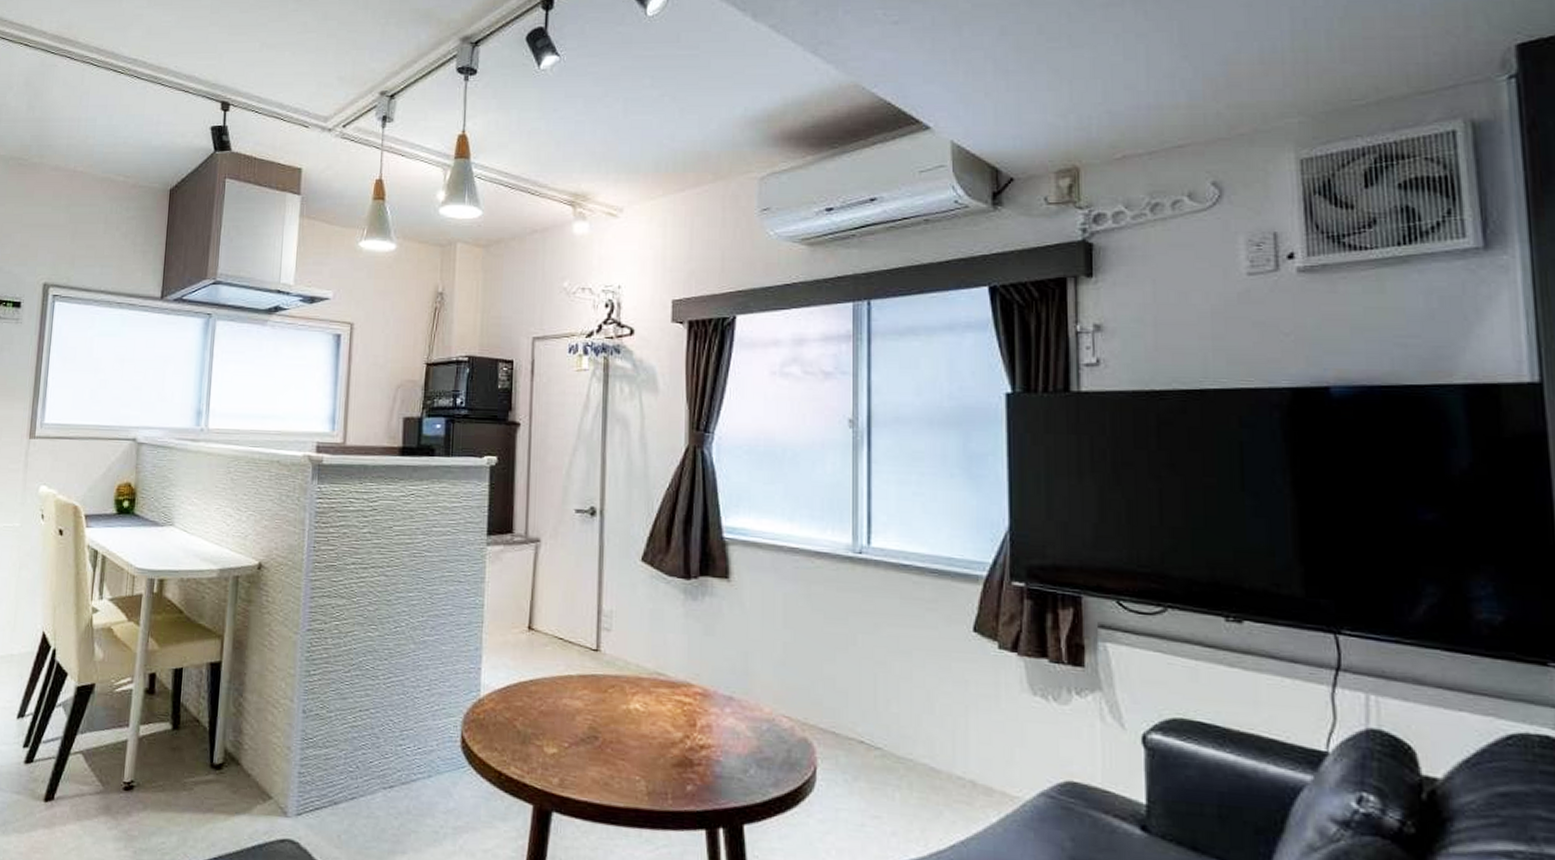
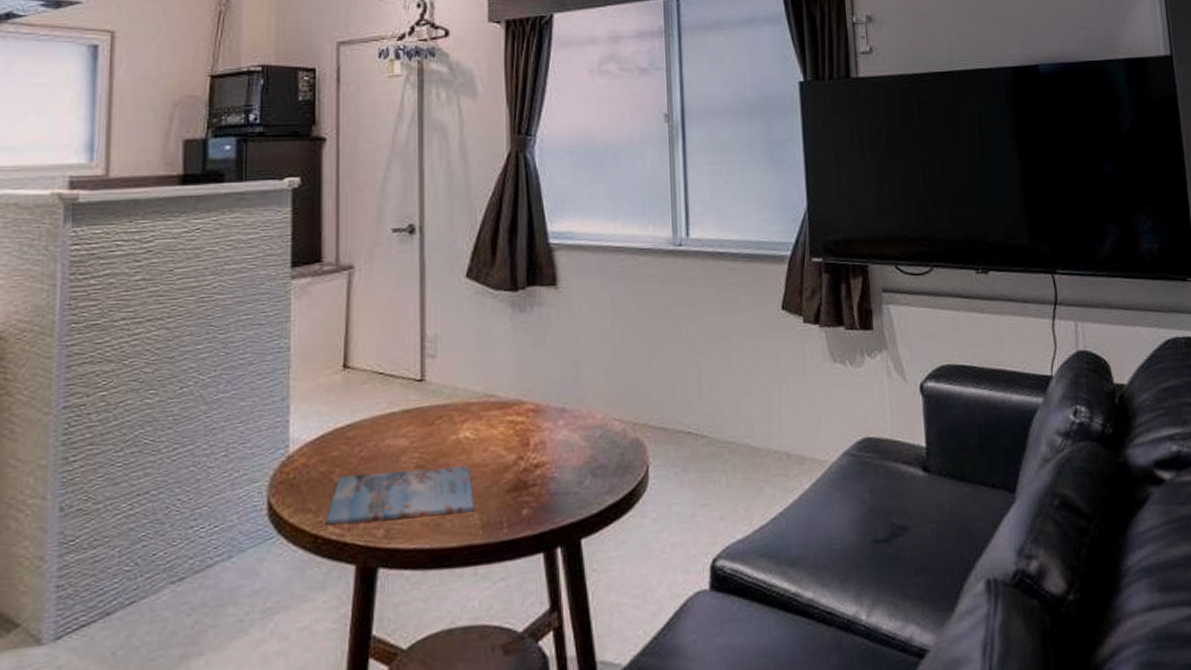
magazine: none [509,724,641,779] -> present [326,465,474,525]

